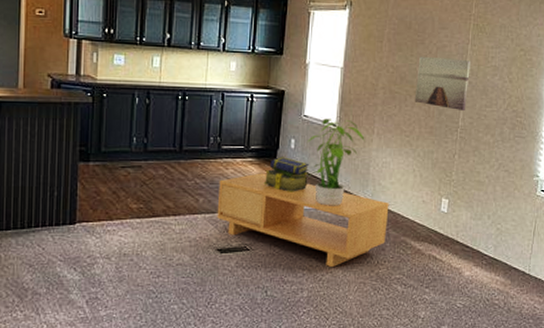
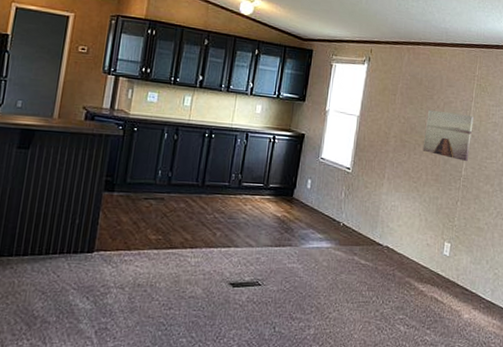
coffee table: present [217,173,389,268] -> none [232,210,396,306]
stack of books: present [263,157,310,192] -> none [279,196,324,231]
potted plant: present [306,118,365,206] -> none [322,162,376,246]

